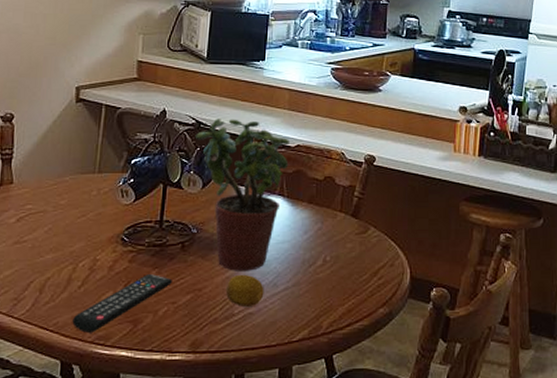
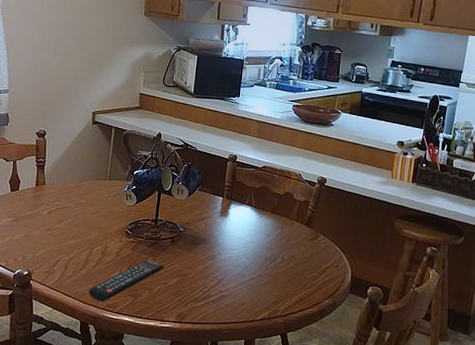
potted plant: present [194,119,291,271] -> none [183,142,258,263]
fruit: present [226,274,264,307] -> none [205,265,235,291]

